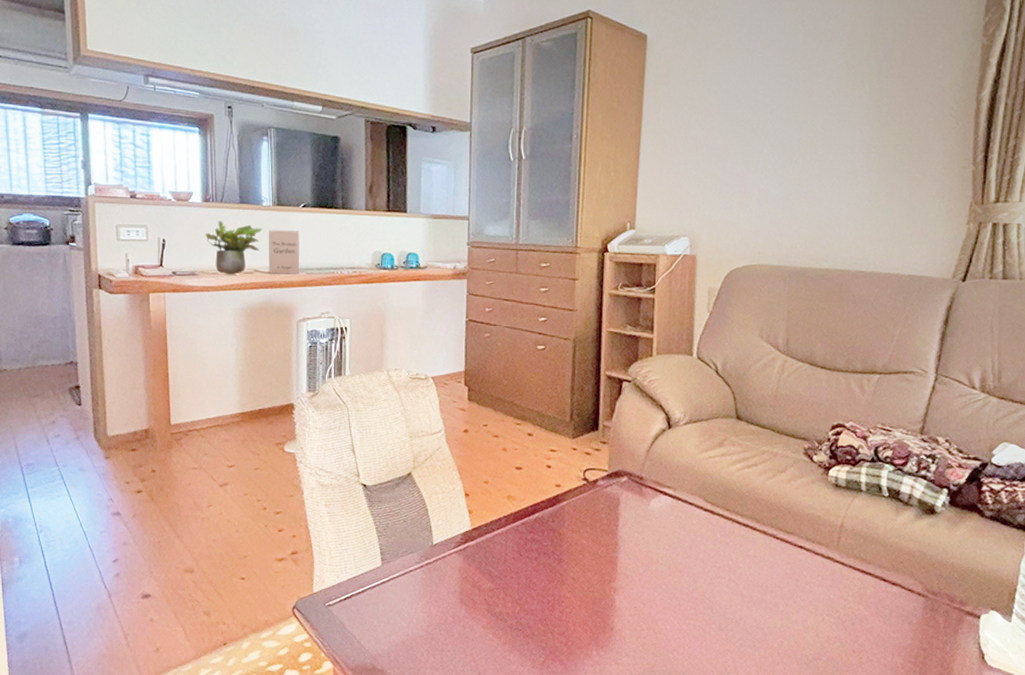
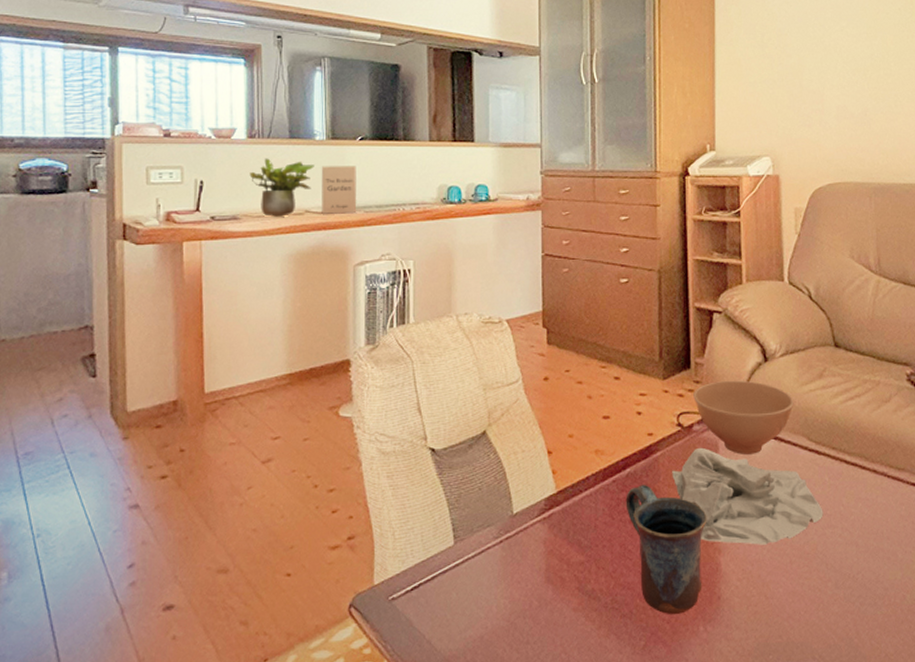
mug: none [532,528,606,640] -> present [626,484,707,615]
tissue: none [576,500,713,588] -> present [672,447,824,545]
bowl: none [599,443,694,510] -> present [693,380,794,454]

